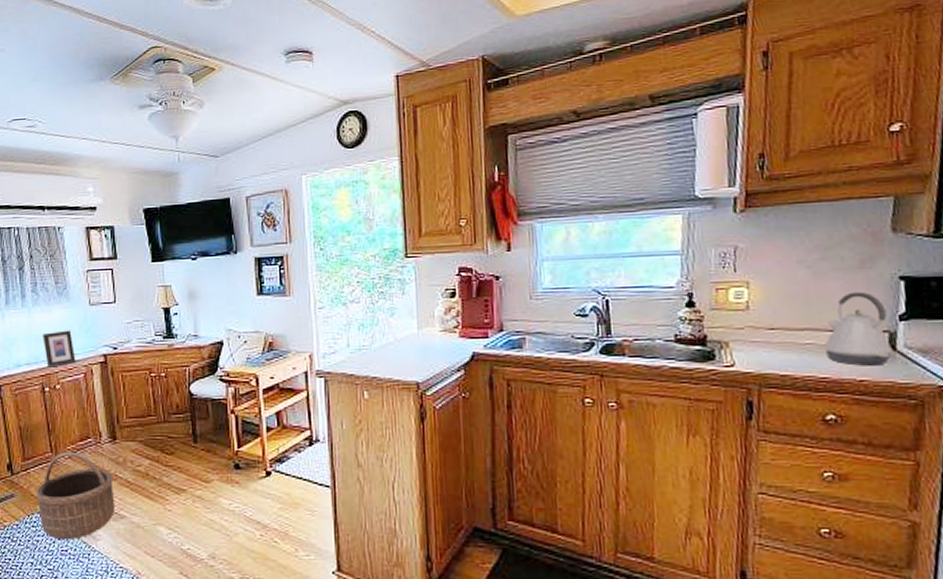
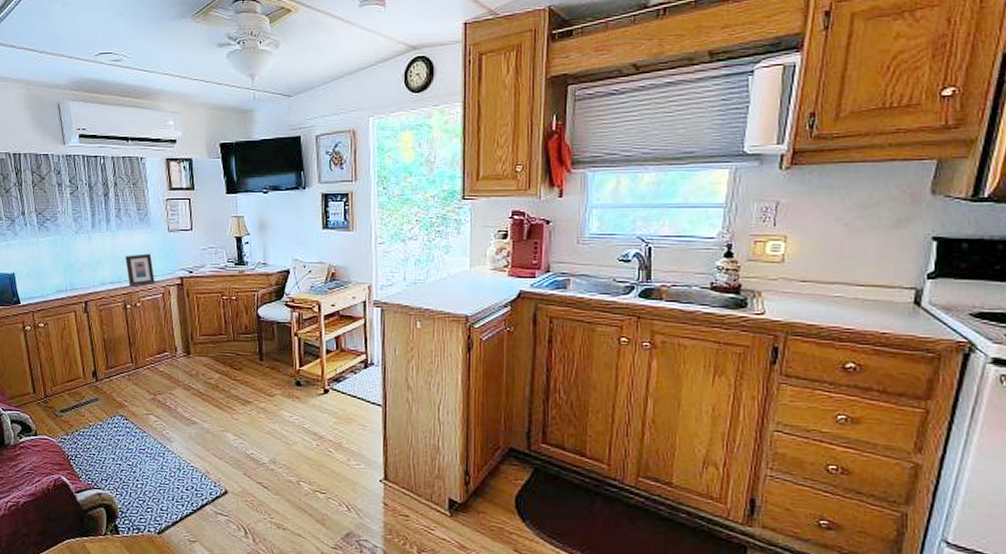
basket: present [36,451,115,540] -> none [117,363,188,441]
kettle: present [823,291,892,366] -> none [851,250,916,320]

